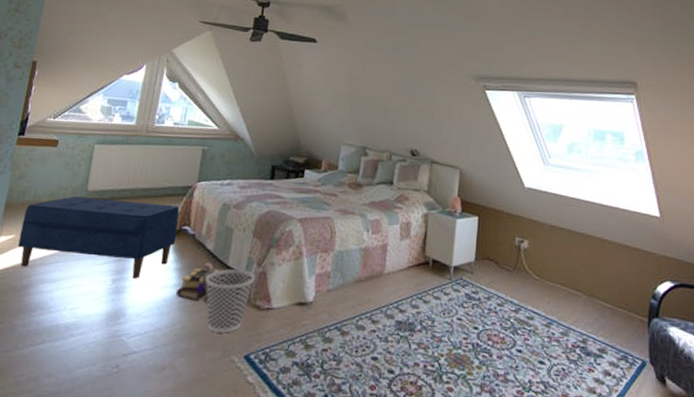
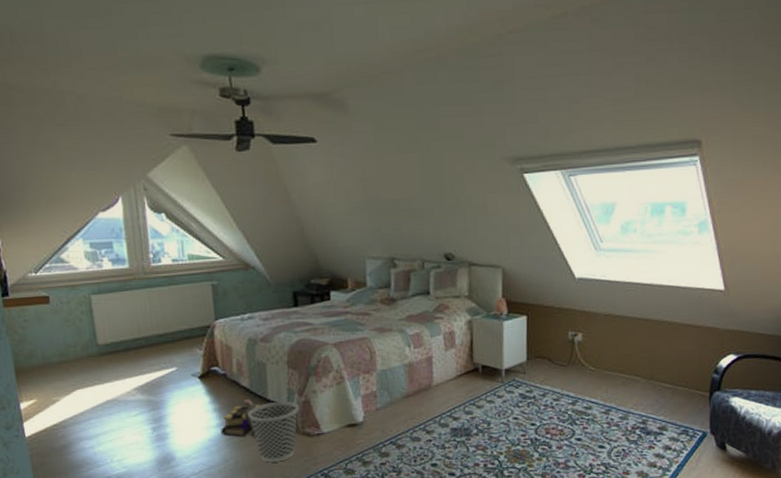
bench: present [18,196,180,279] -> none [38,348,208,429]

